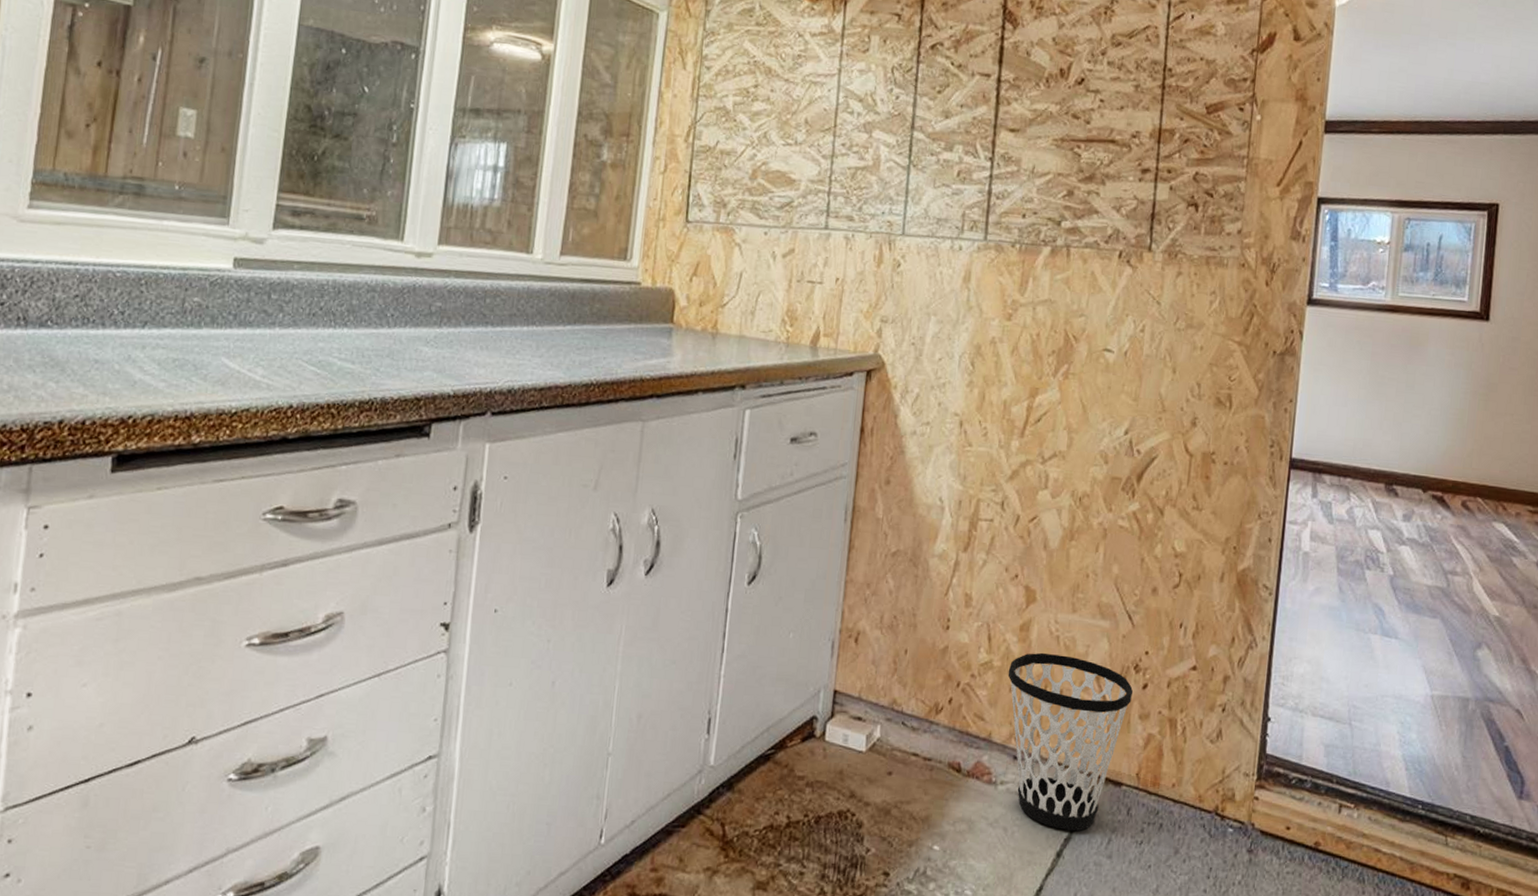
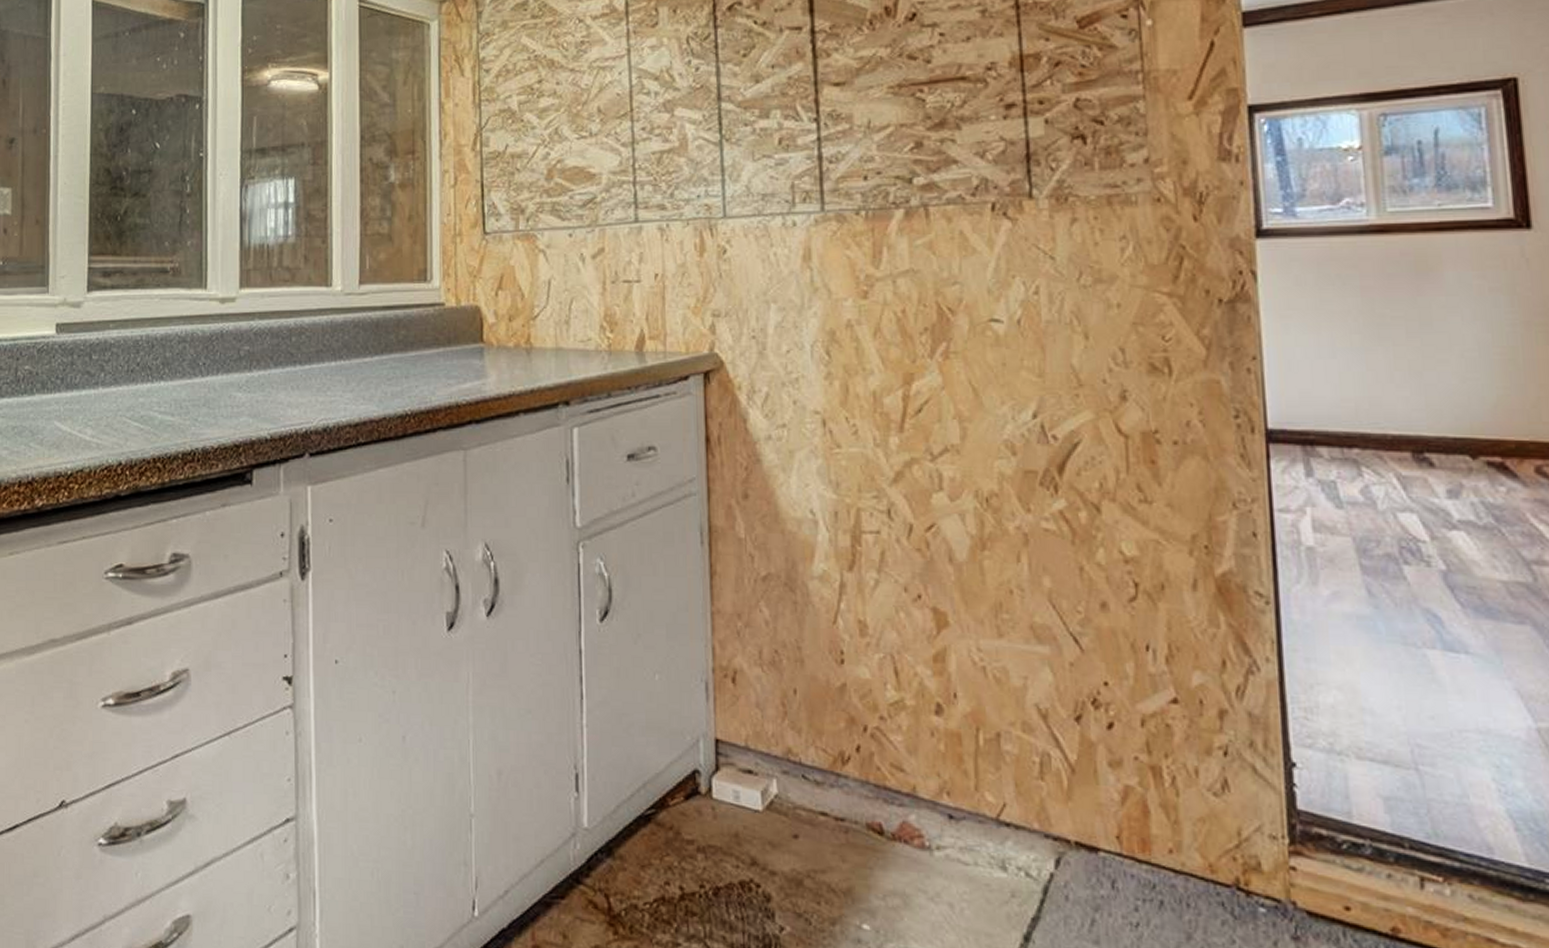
wastebasket: present [1008,652,1134,832] -> none [925,687,1096,909]

